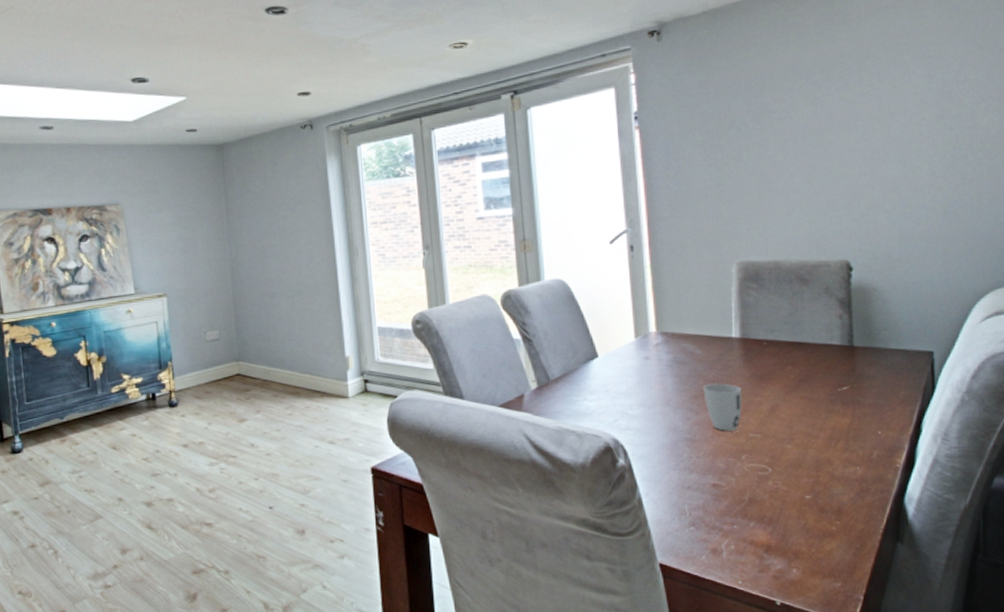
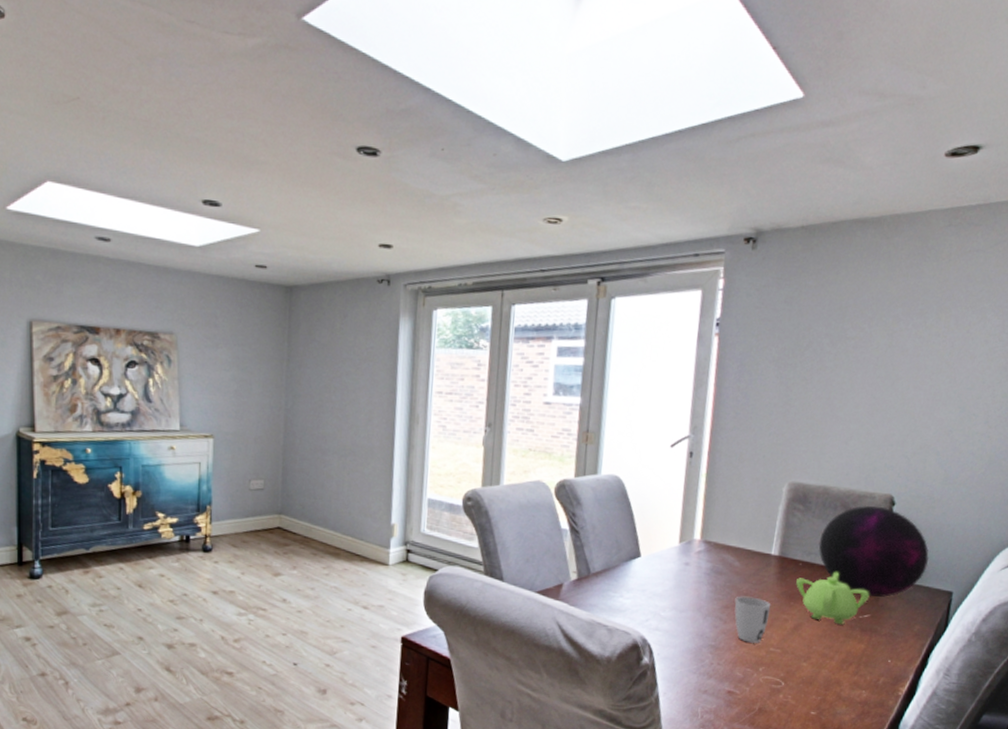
teapot: none [764,346,845,401] -> present [796,572,870,625]
decorative orb: none [780,273,900,368] -> present [818,505,929,597]

